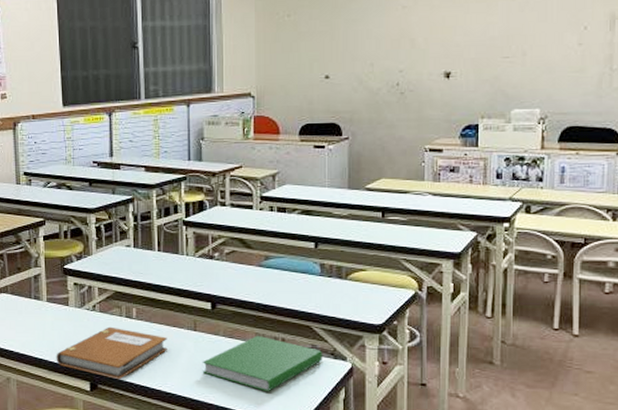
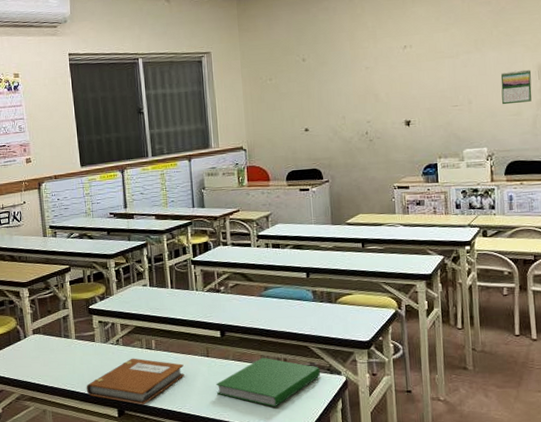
calendar: none [563,18,602,59] -> present [500,69,532,105]

